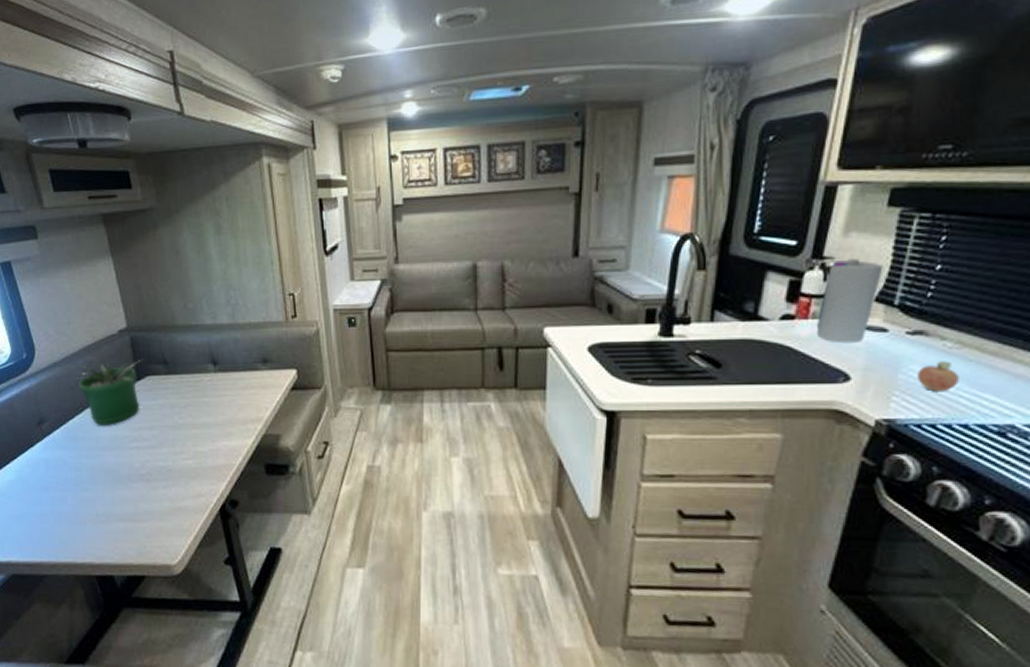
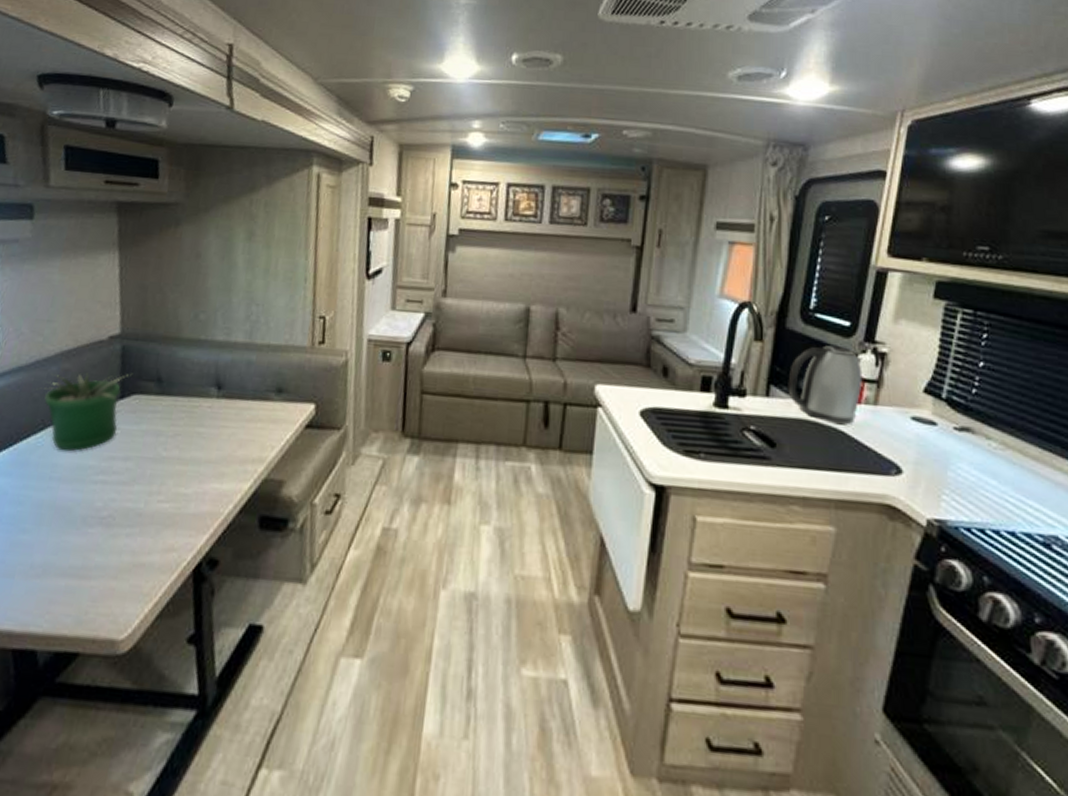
kettle: none [732,265,810,341] -> present [788,344,863,426]
paper towel holder: present [816,259,883,344] -> none [869,346,931,435]
fruit: present [917,361,959,392] -> none [966,461,1005,495]

